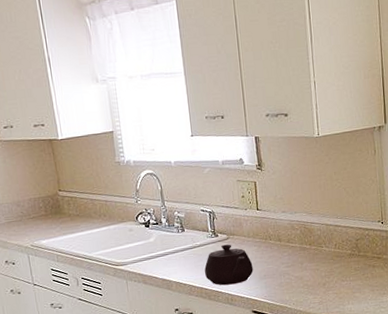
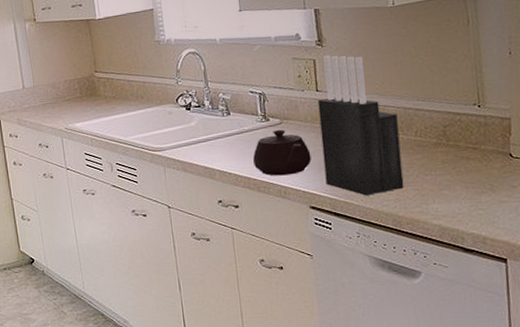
knife block: none [258,178,326,300] -> present [317,55,404,196]

